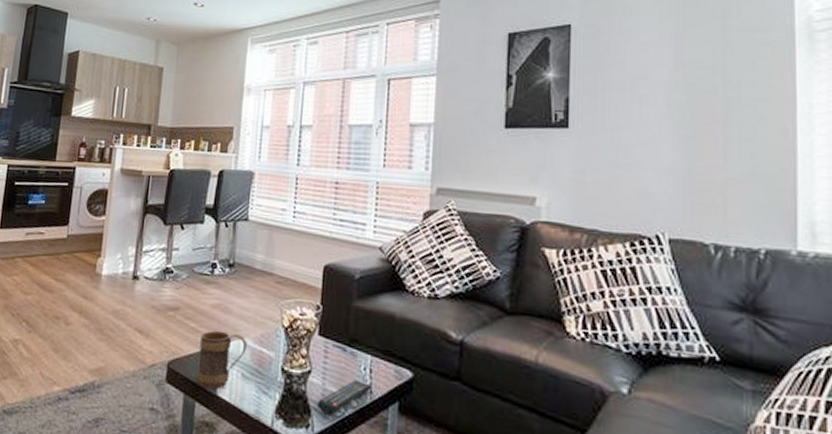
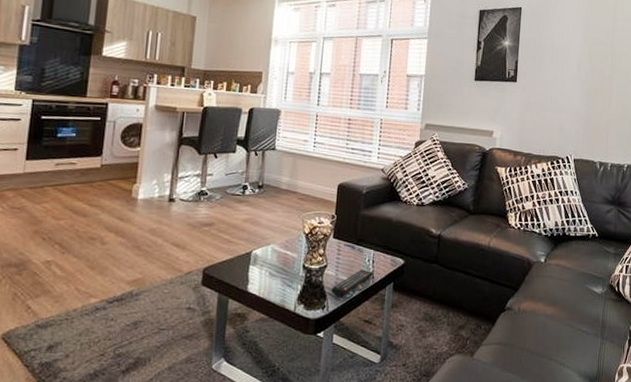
mug: present [197,330,247,390] -> none [230,240,274,287]

